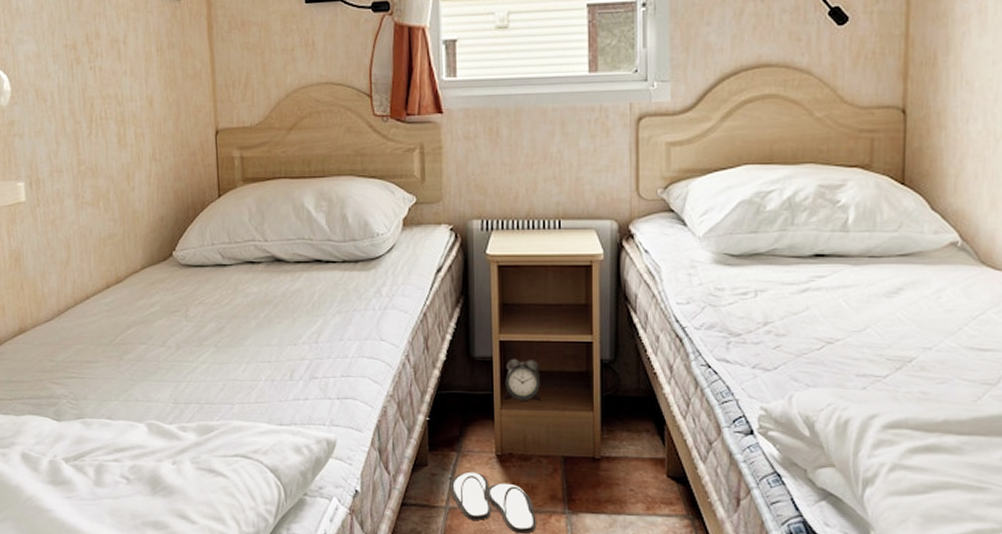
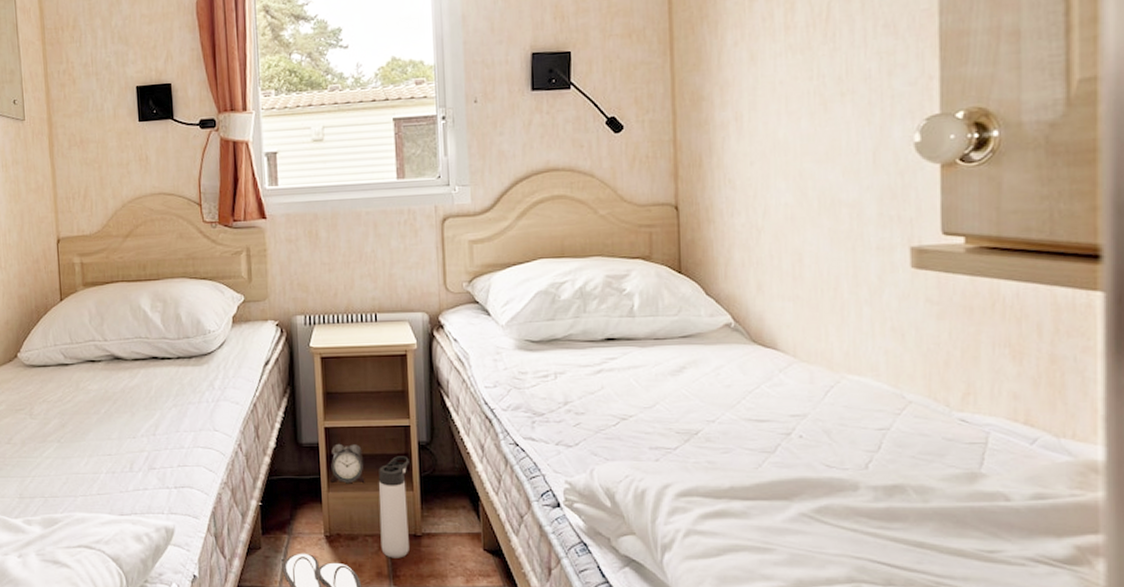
thermos bottle: none [555,374,590,482] -> present [378,456,409,558]

